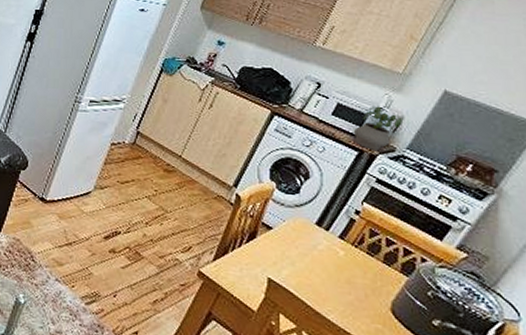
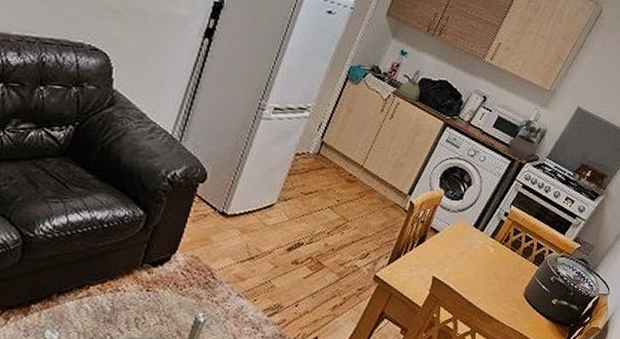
kettle: none [215,59,242,90] -> present [396,70,421,101]

